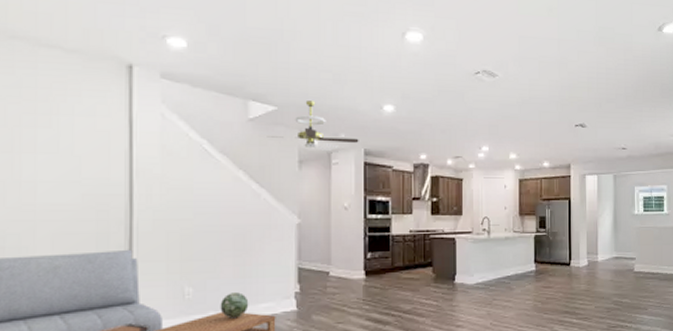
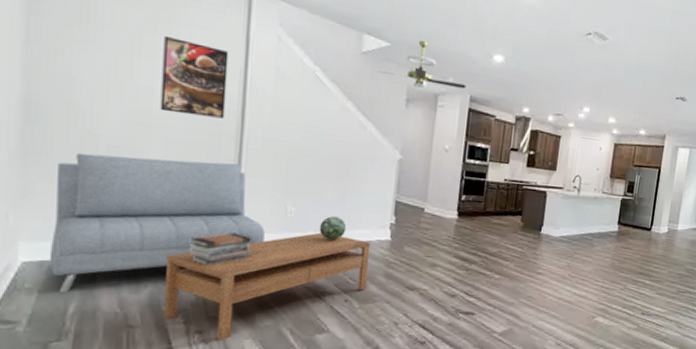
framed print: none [44,128,112,205] -> present [160,36,229,119]

